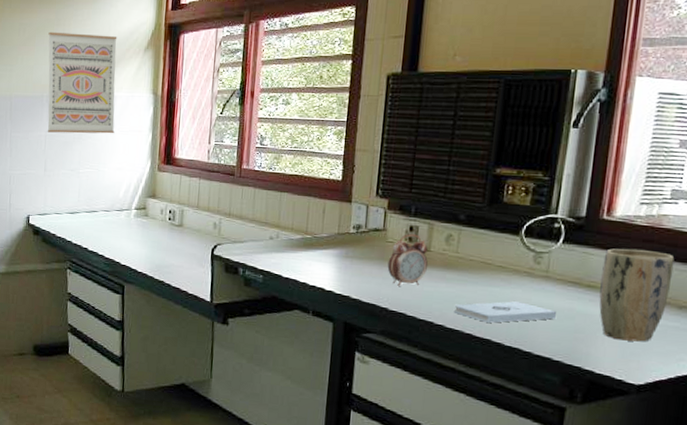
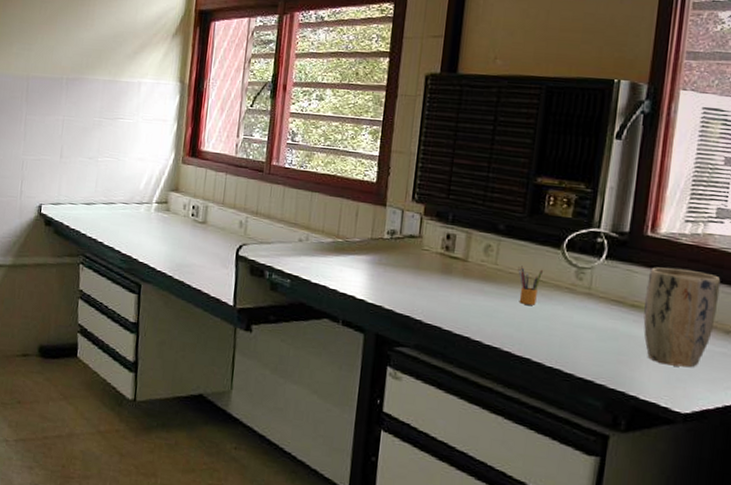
wall art: present [47,31,118,134] -> none [65,11,145,122]
alarm clock: present [387,234,428,286] -> none [422,242,465,298]
notepad: present [455,301,556,323] -> none [493,318,599,341]
pencil box: none [478,253,503,290] -> present [518,266,544,305]

